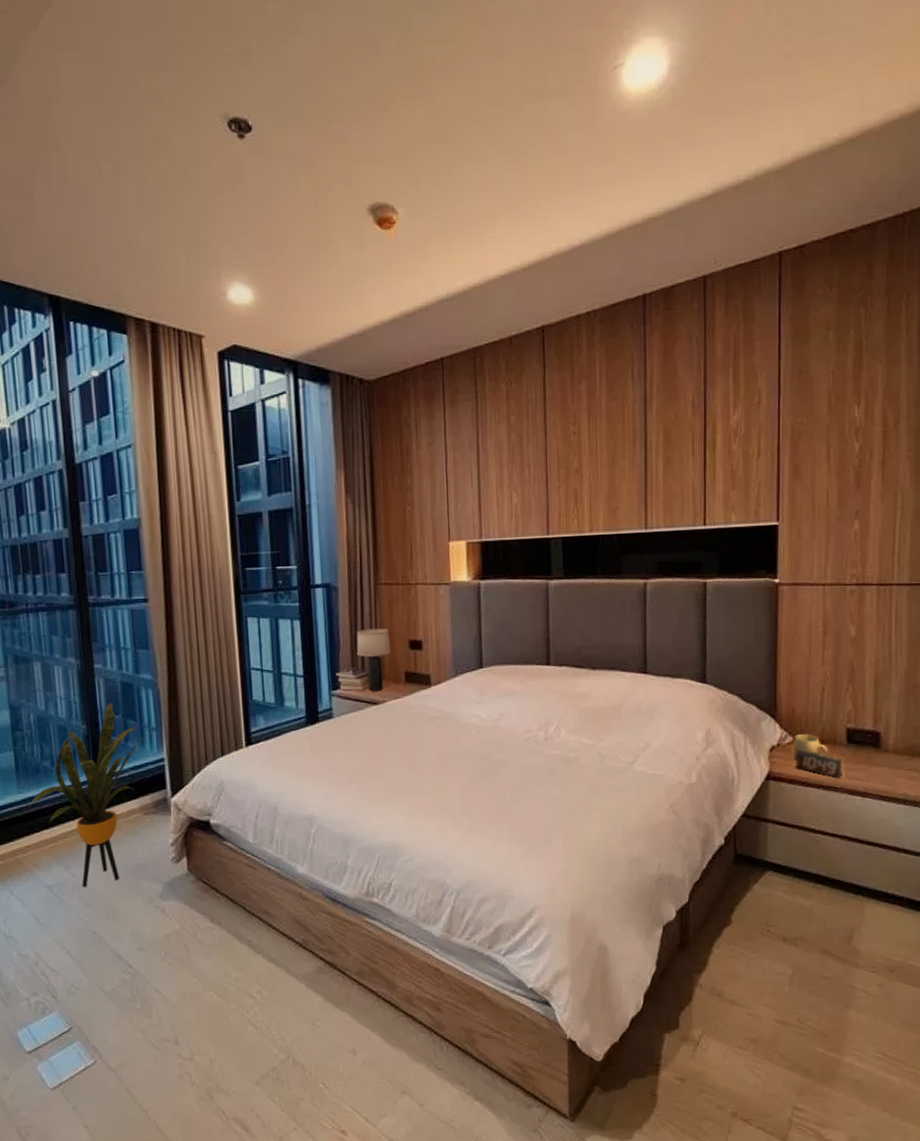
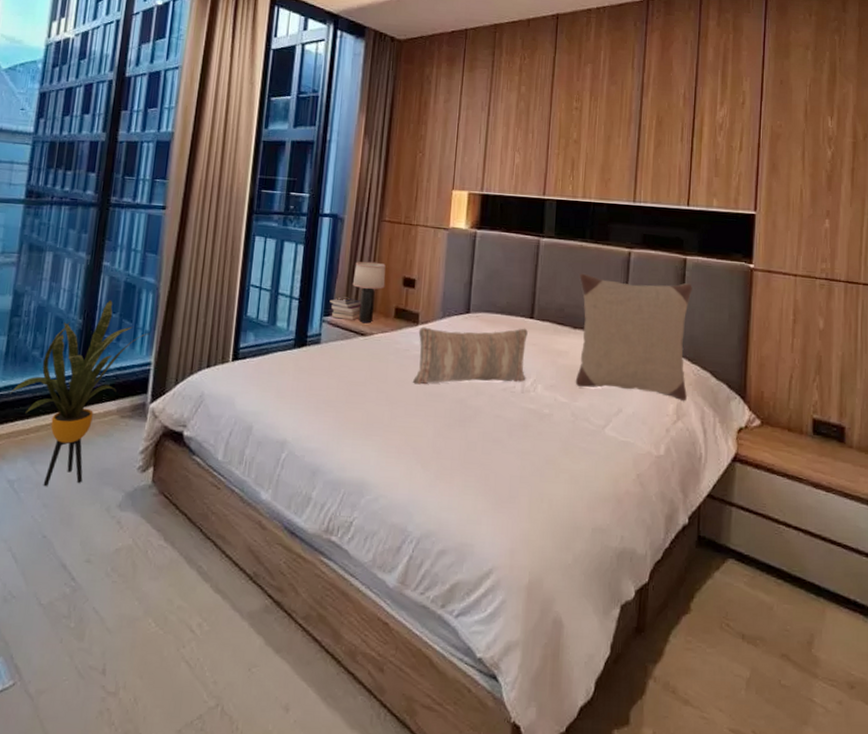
pillow: none [432,675,548,746] -> present [413,326,528,385]
pillow: none [593,608,715,728] -> present [575,273,692,401]
mug: present [794,734,829,758] -> none [761,419,795,444]
alarm clock: present [795,747,843,780] -> none [761,432,808,470]

